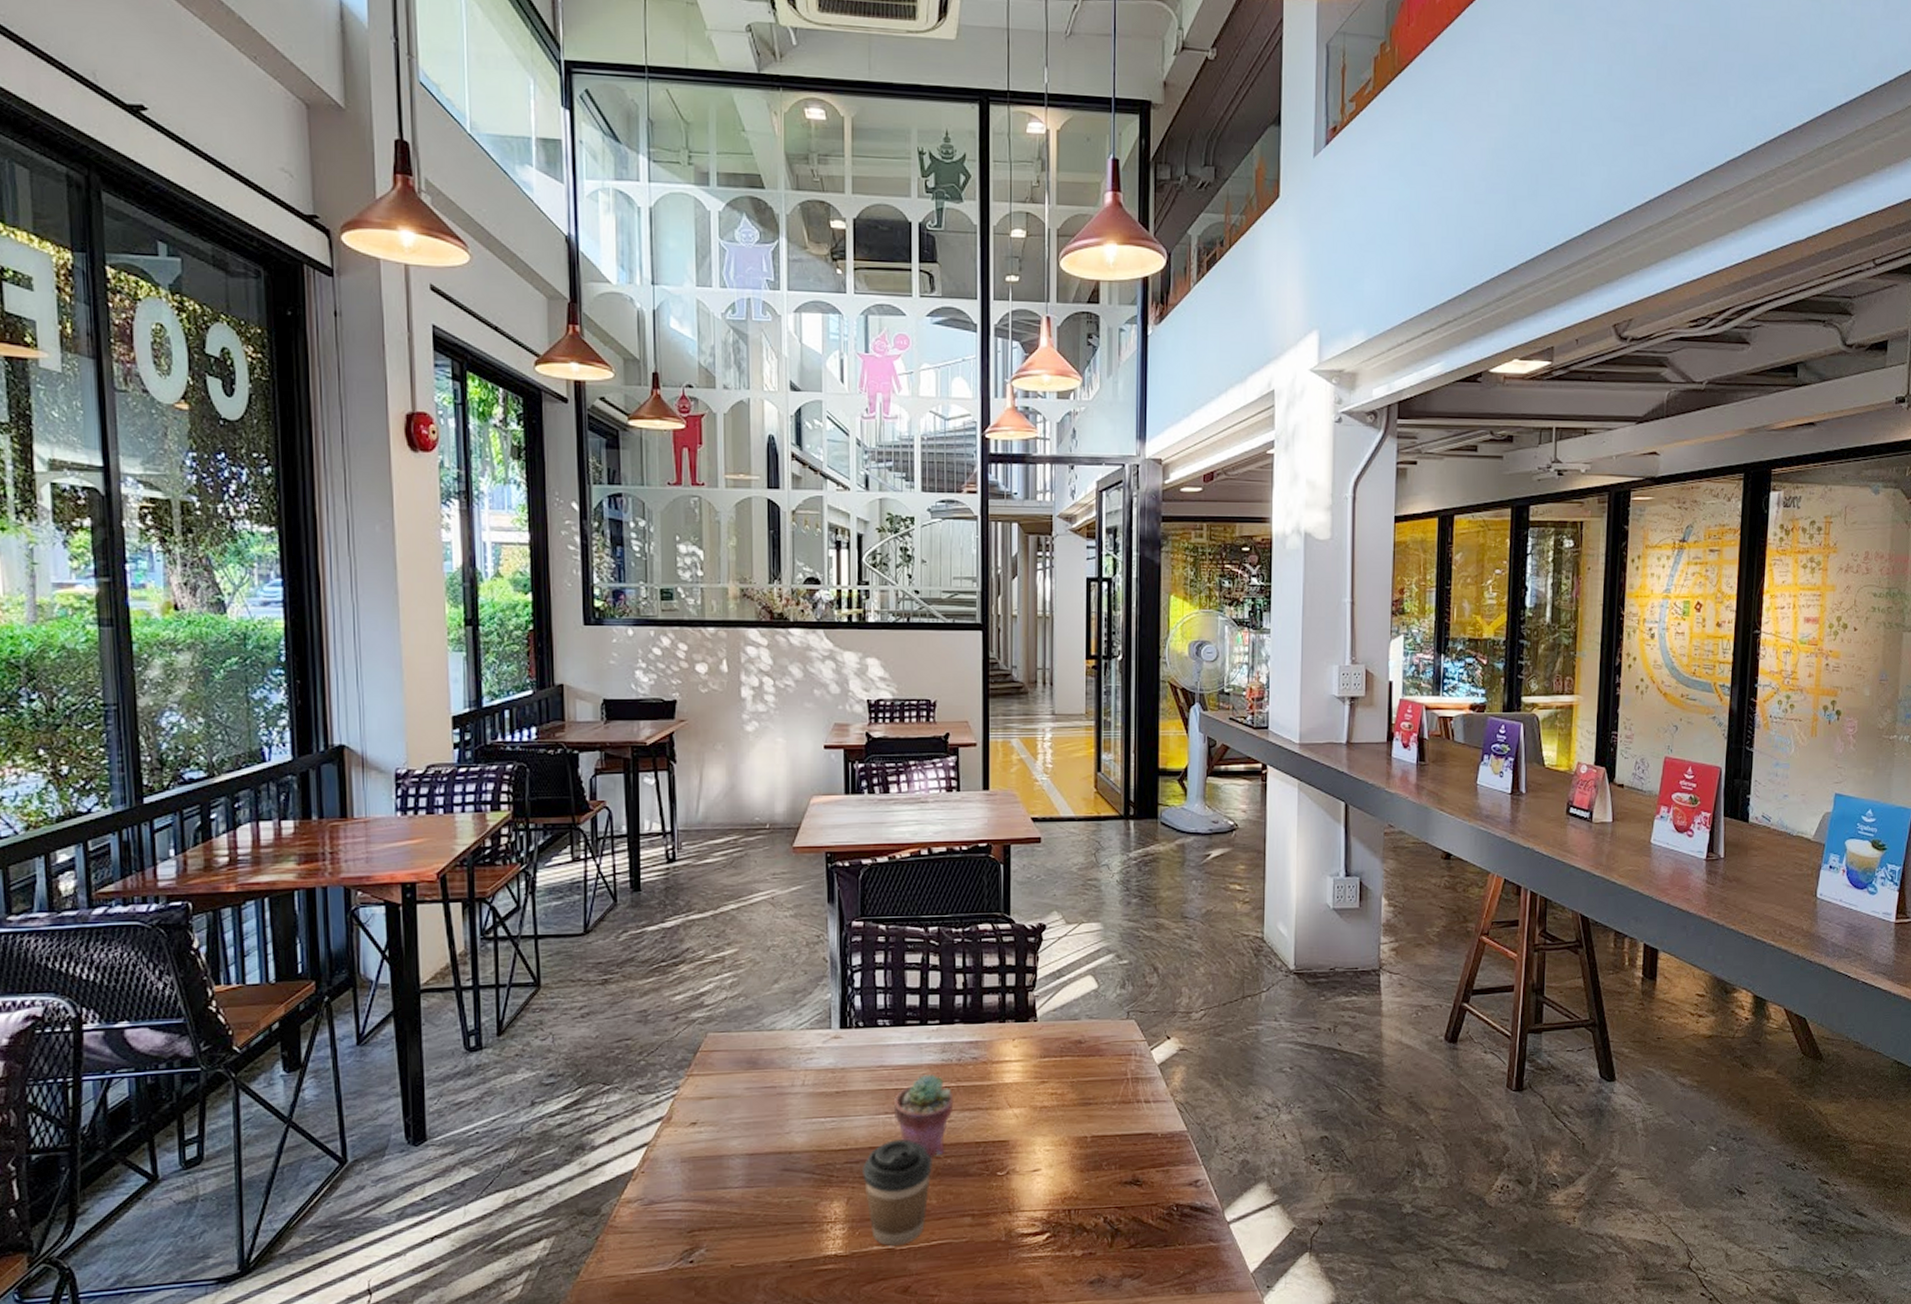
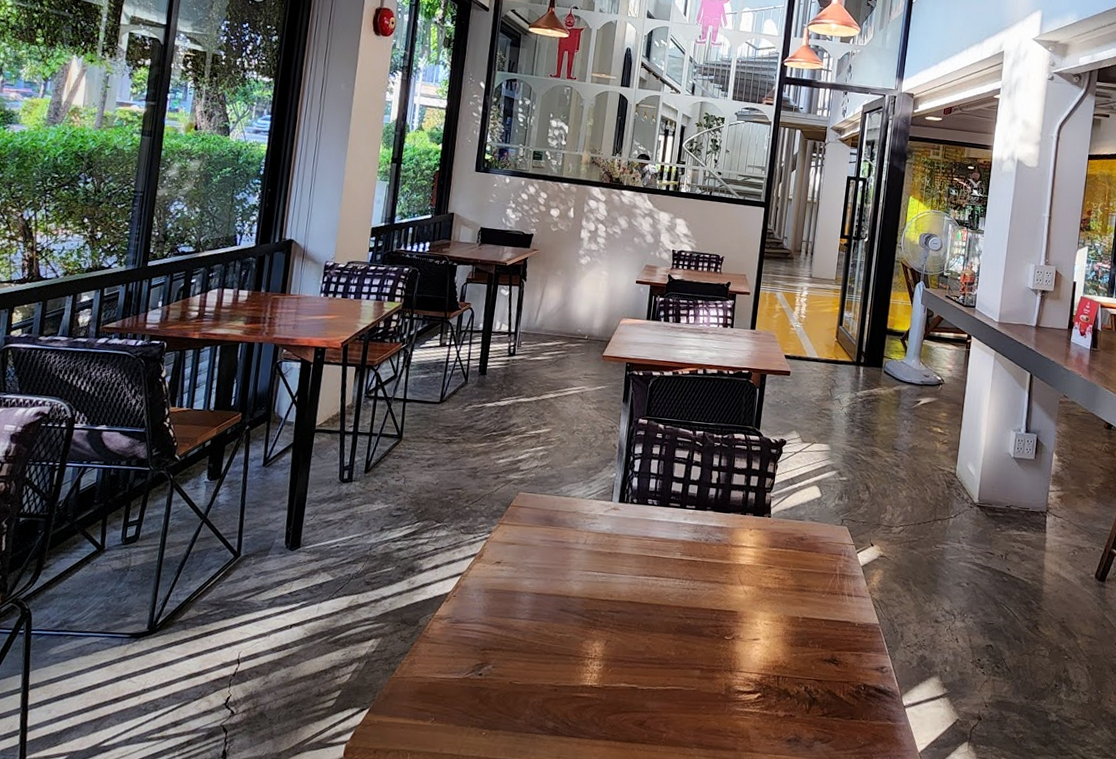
coffee cup: present [863,1139,932,1246] -> none [620,598,676,686]
potted succulent: present [894,1074,954,1158] -> none [651,548,699,617]

